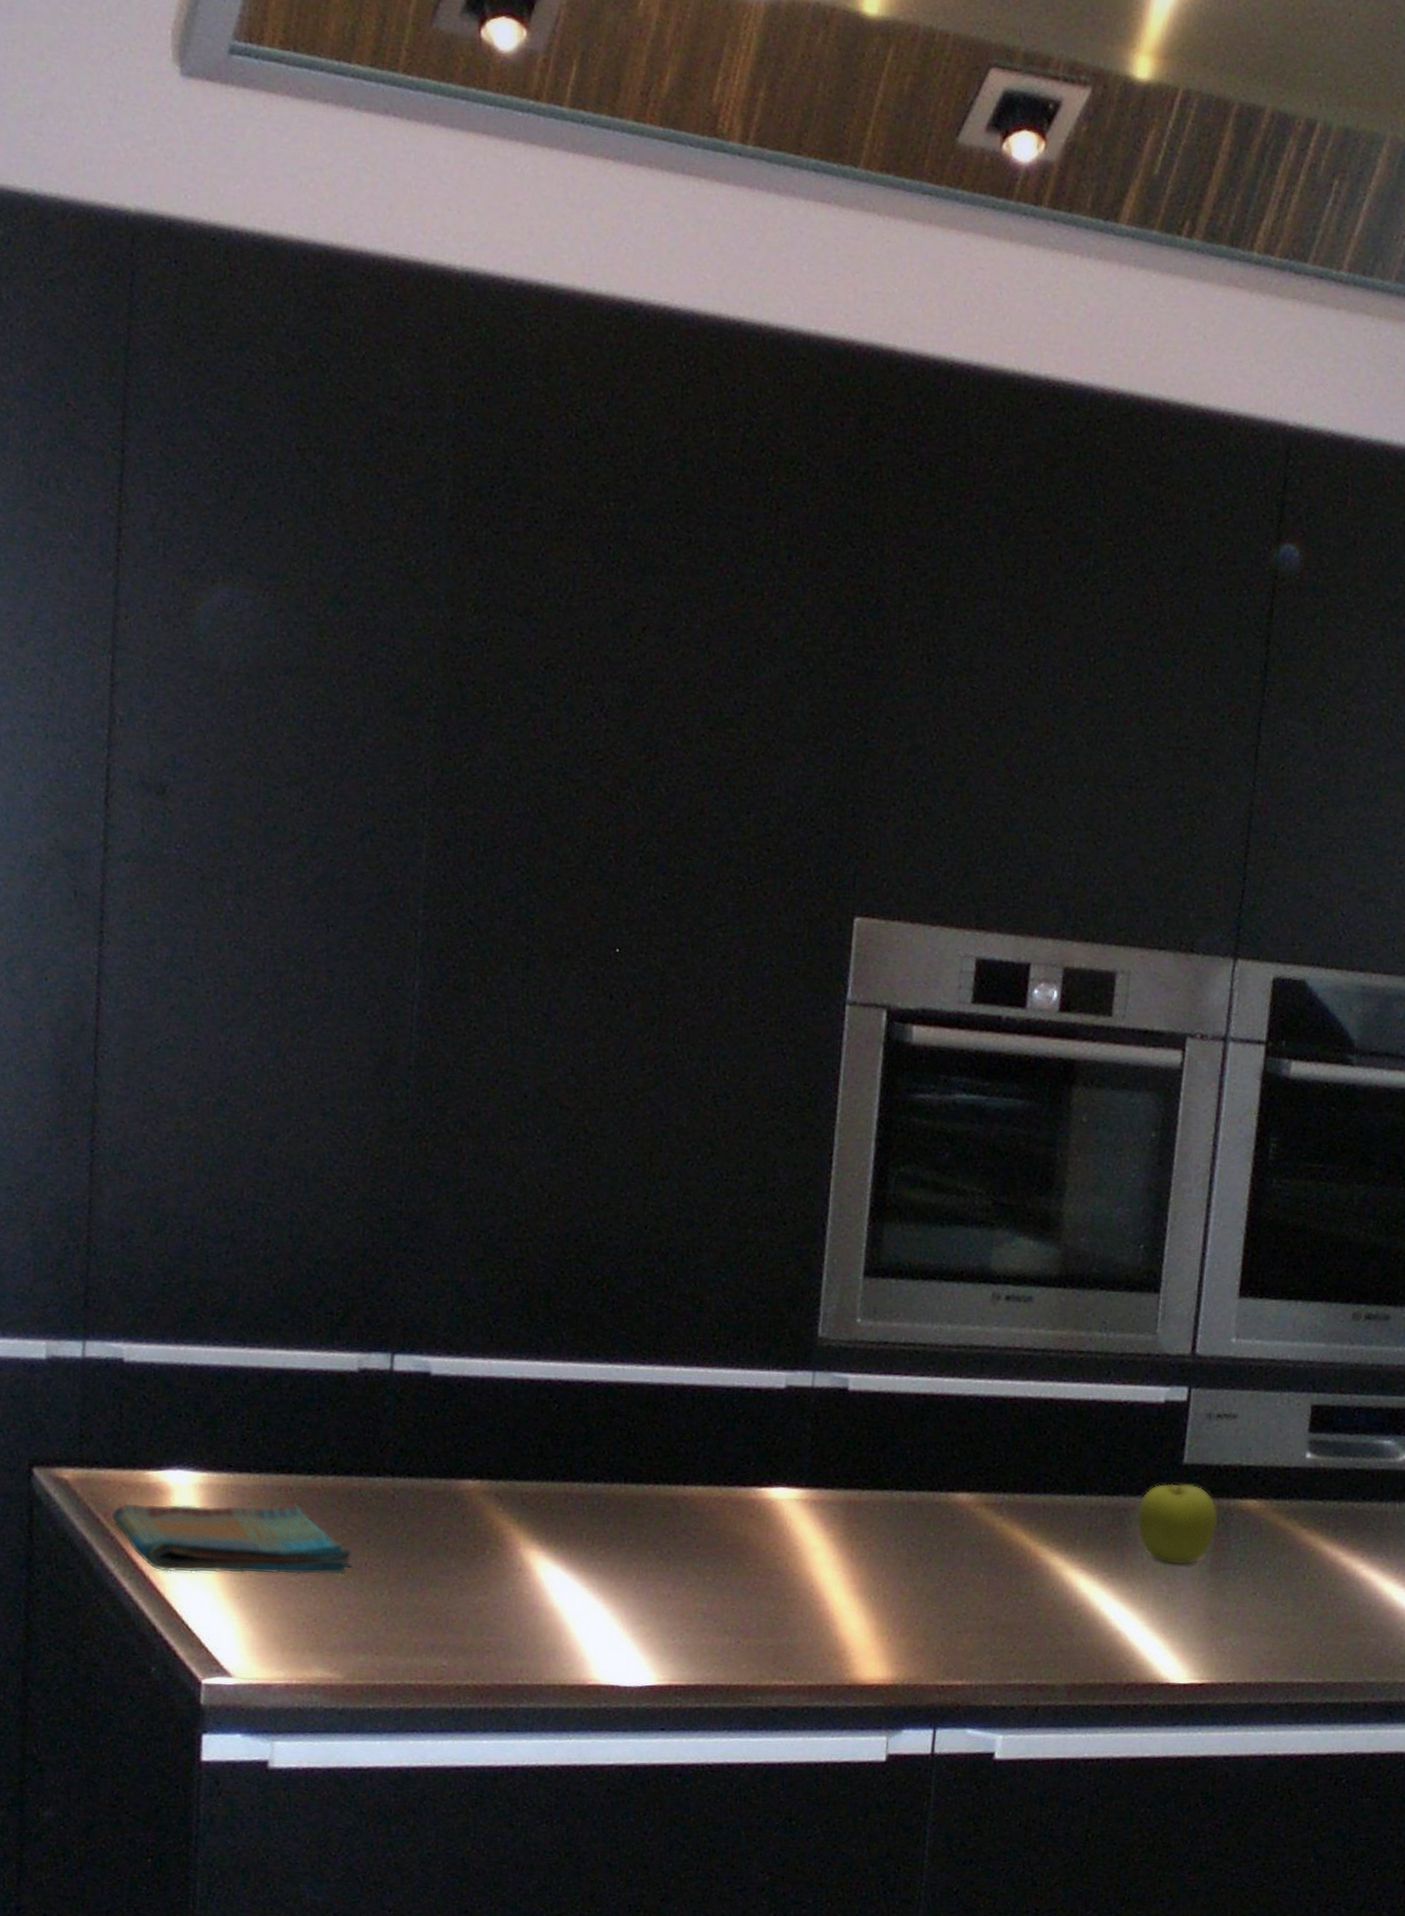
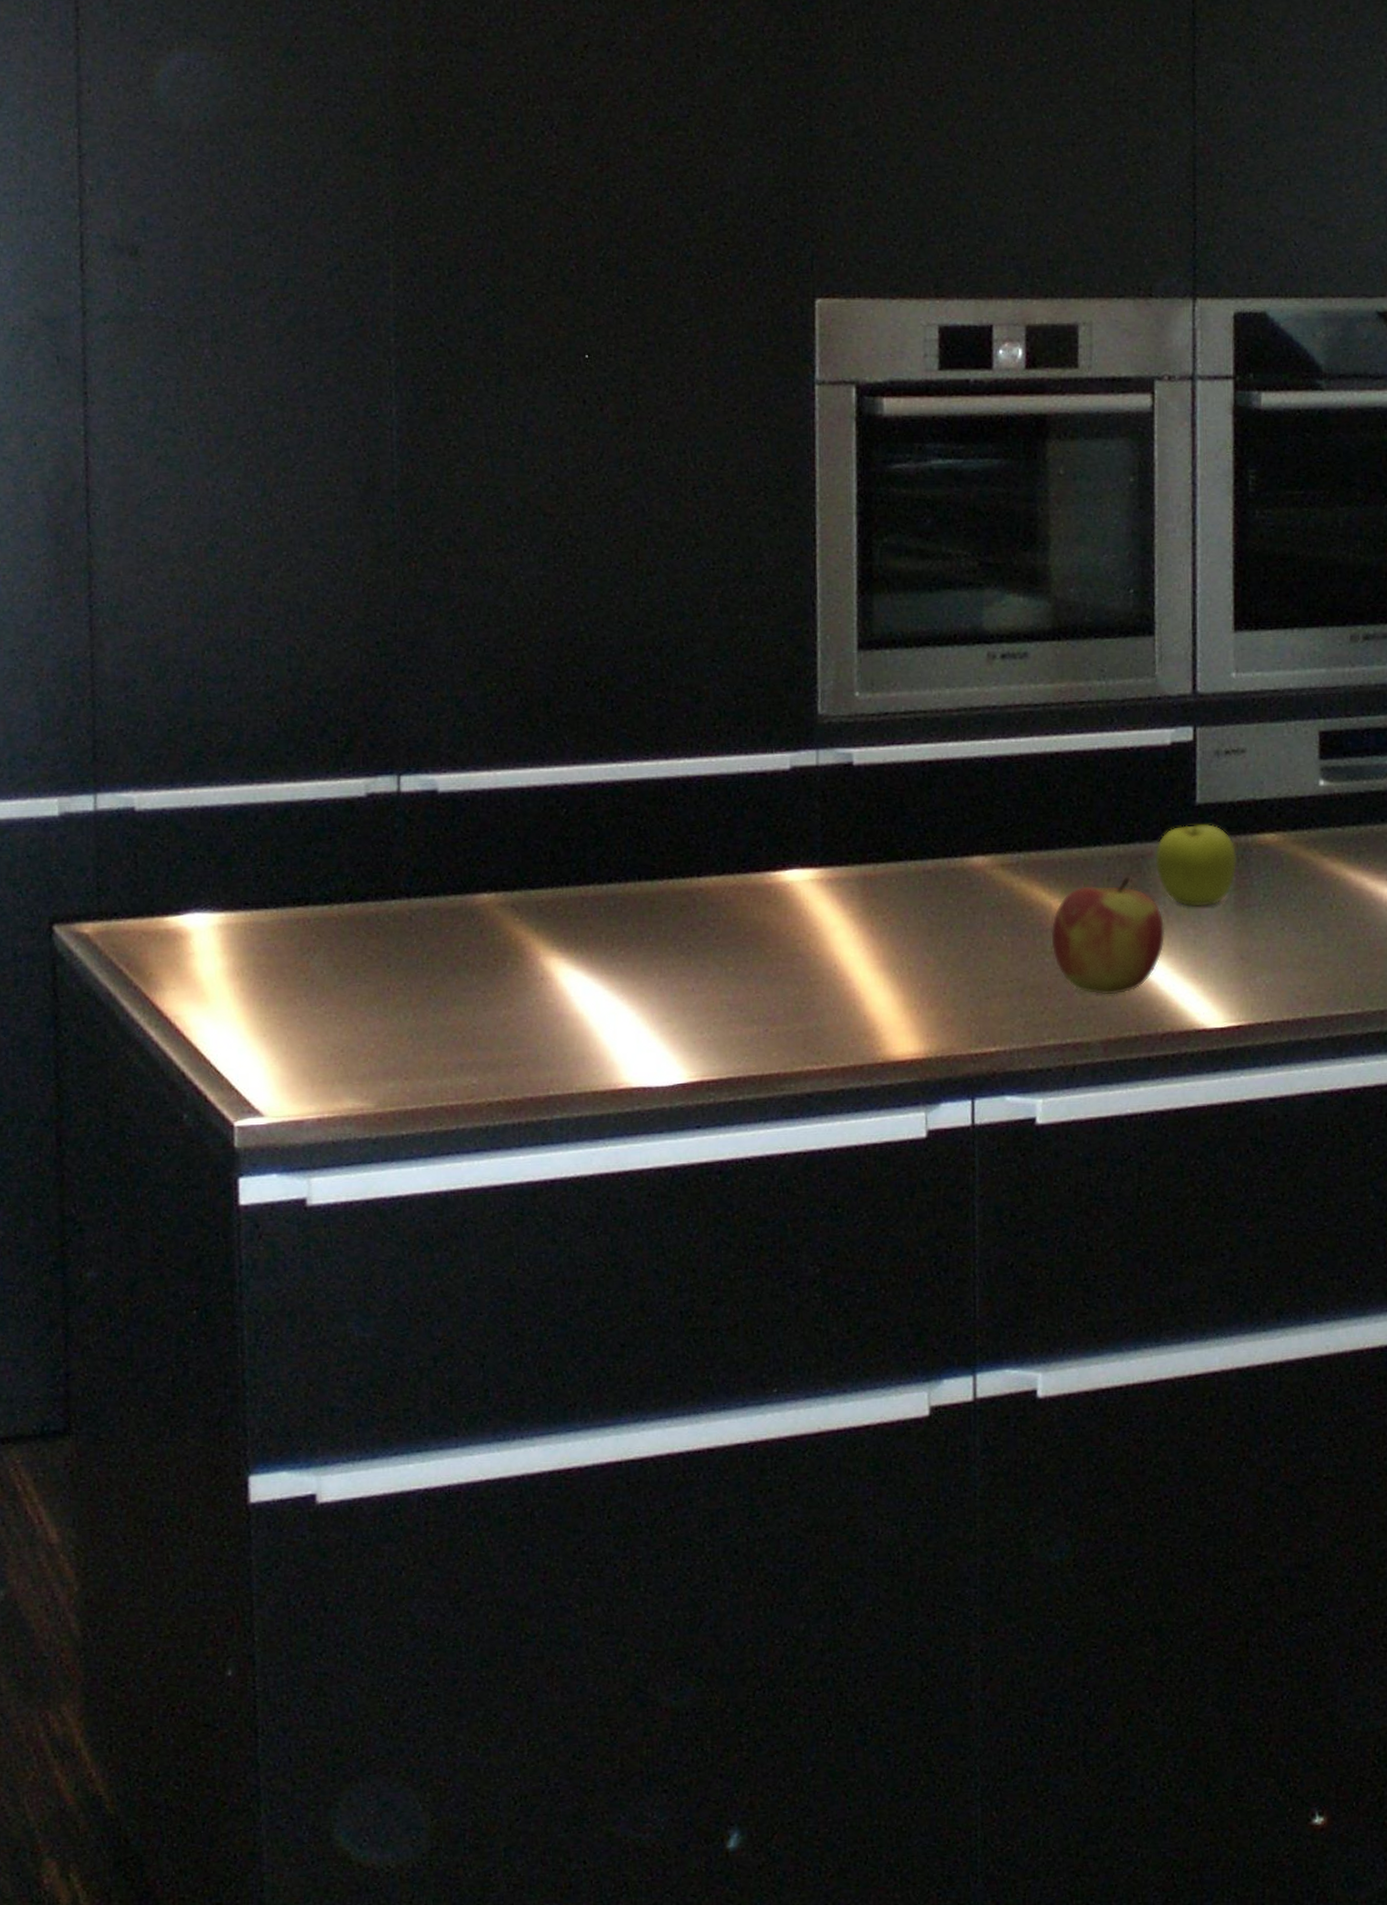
dish towel: present [111,1503,353,1575] -> none [133,938,375,1017]
apple: none [1026,1527,1140,1642] -> present [1051,876,1165,995]

